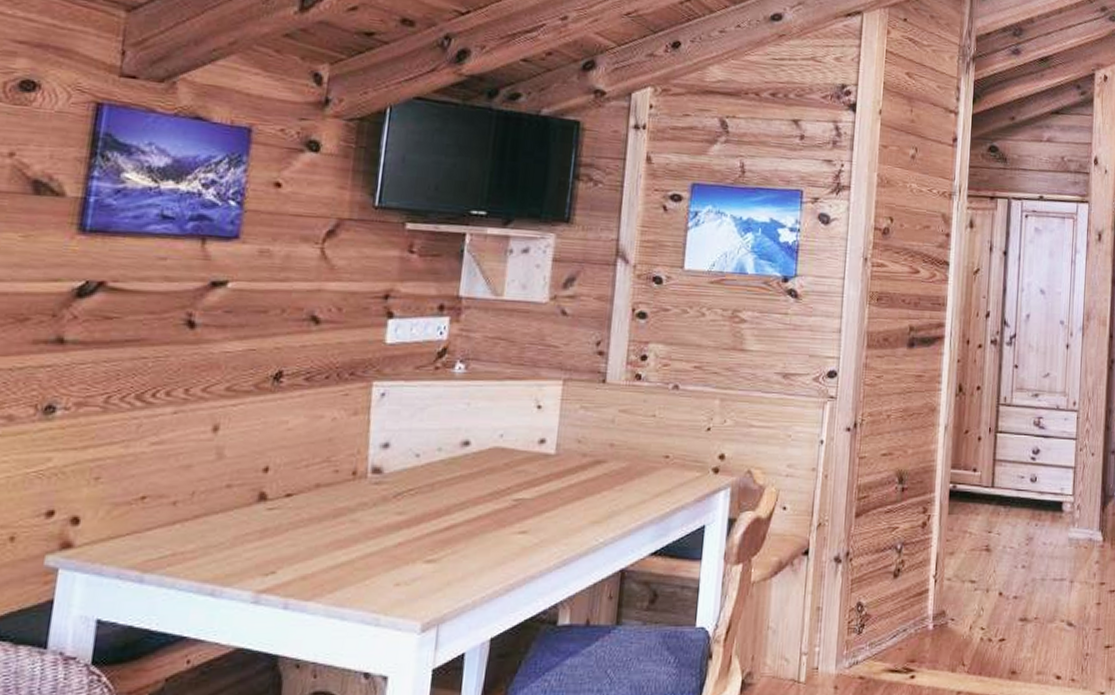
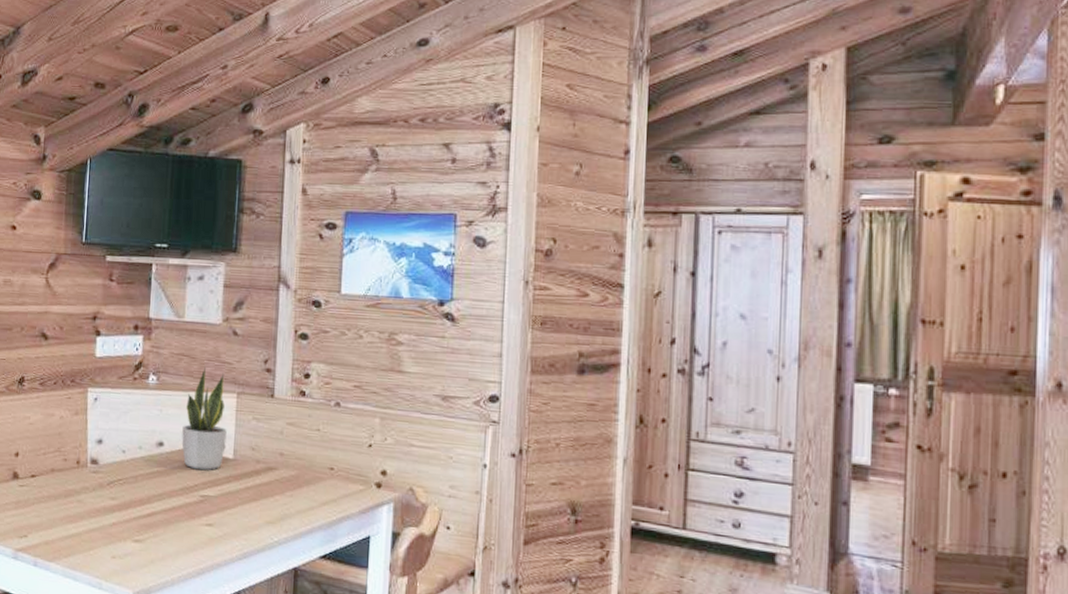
potted plant: none [493,351,549,470] -> present [181,366,227,470]

